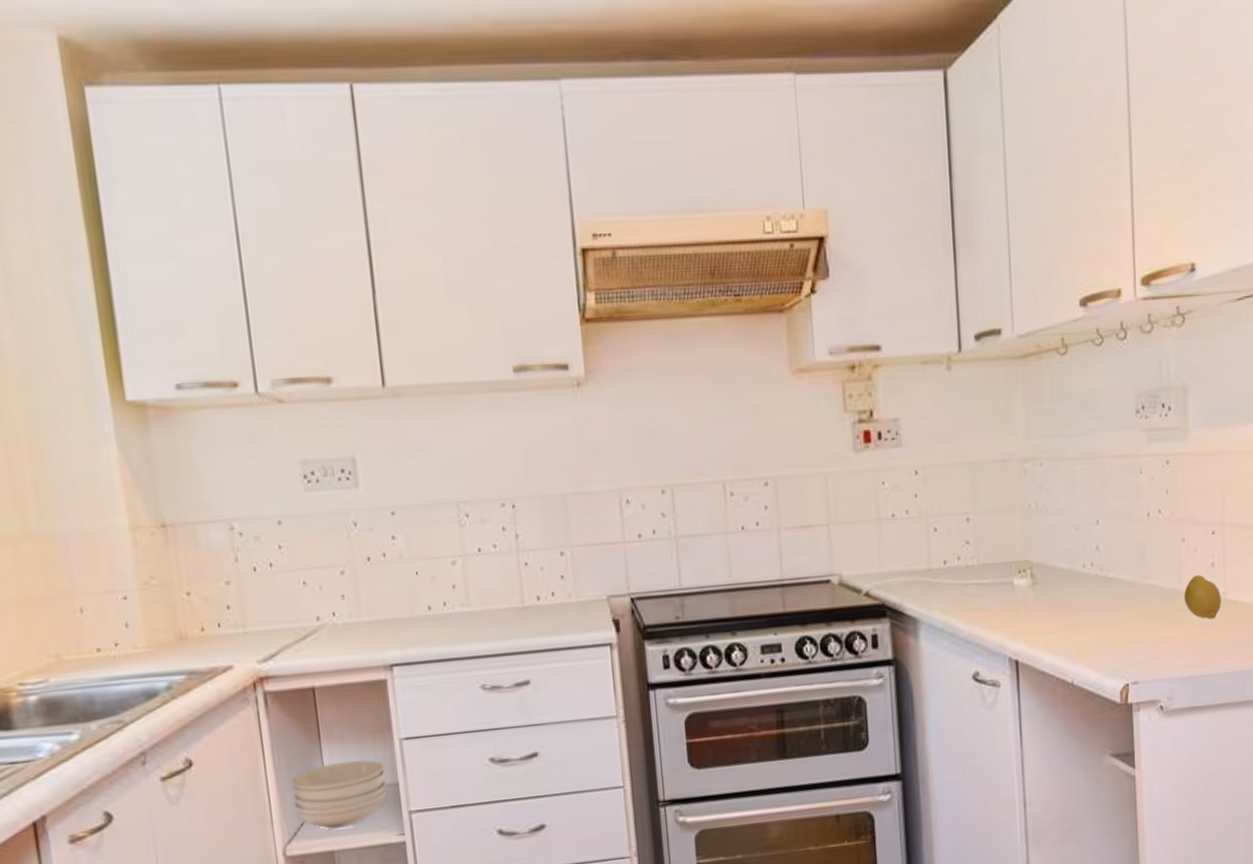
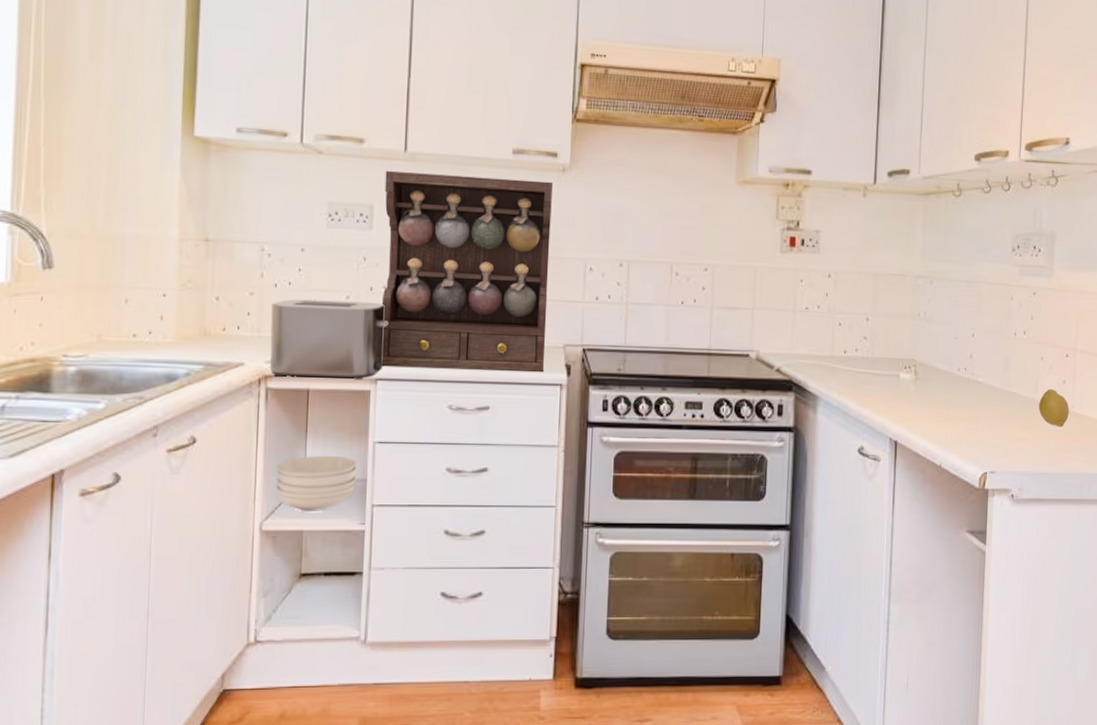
toaster: none [253,574,397,679] -> present [269,299,388,380]
spice rack: none [363,400,587,650] -> present [381,171,553,373]

